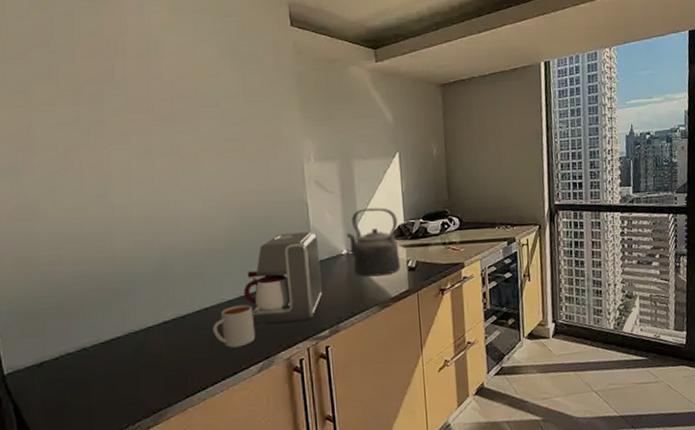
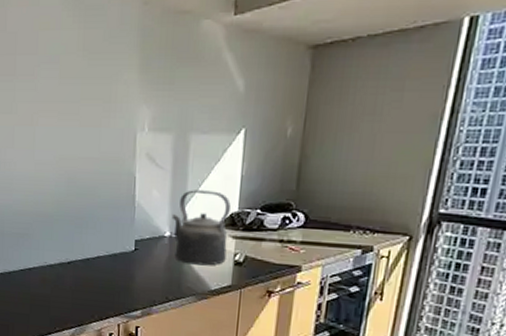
mug: present [213,304,256,348] -> none [34,270,72,310]
coffee maker: present [243,231,322,324] -> none [64,206,142,297]

